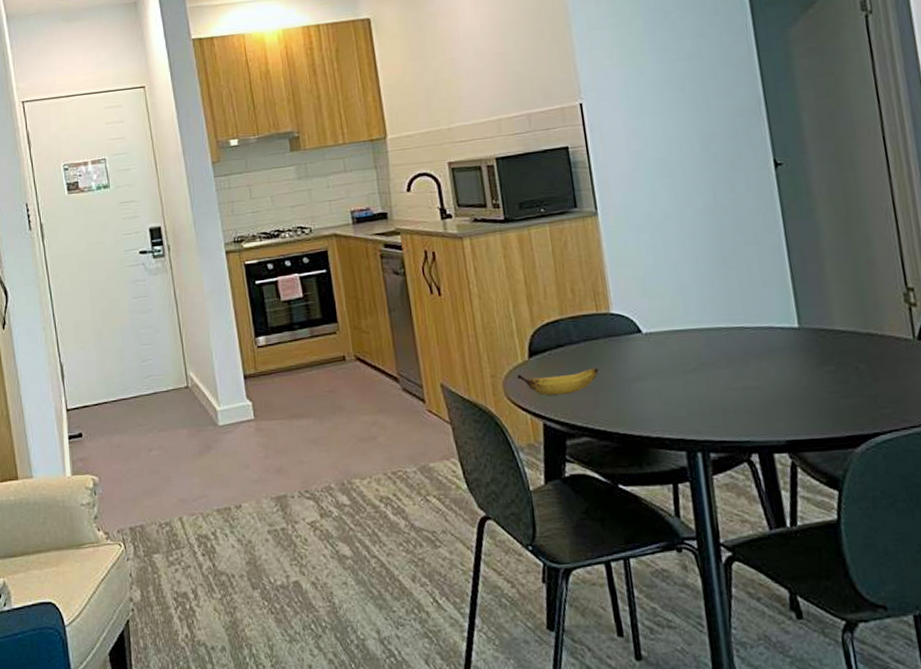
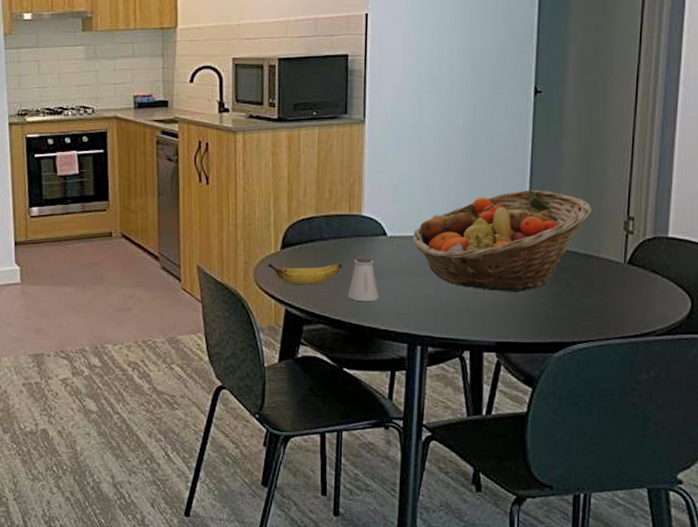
saltshaker: none [609,357,646,408] -> present [347,255,379,302]
fruit basket: none [670,268,865,383] -> present [412,190,592,292]

